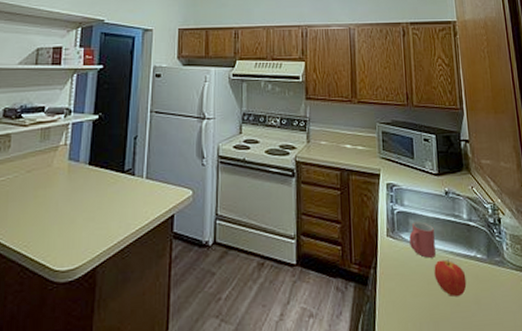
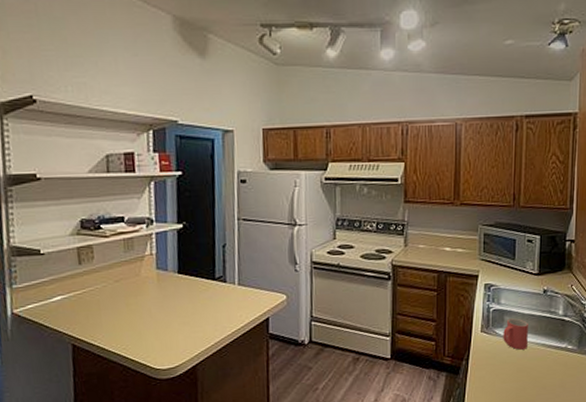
apple: present [434,259,467,297] -> none [524,350,555,382]

